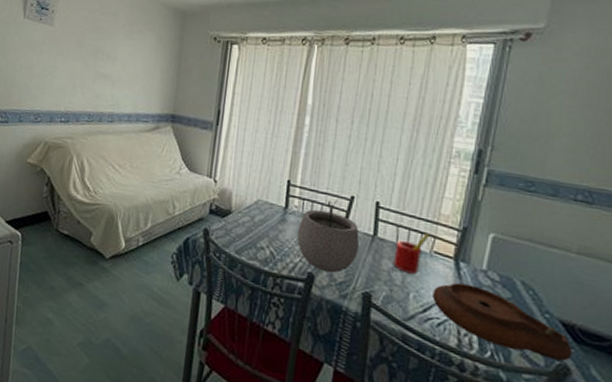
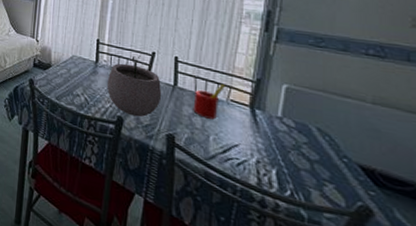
plate: present [433,282,572,362] -> none [231,127,373,204]

